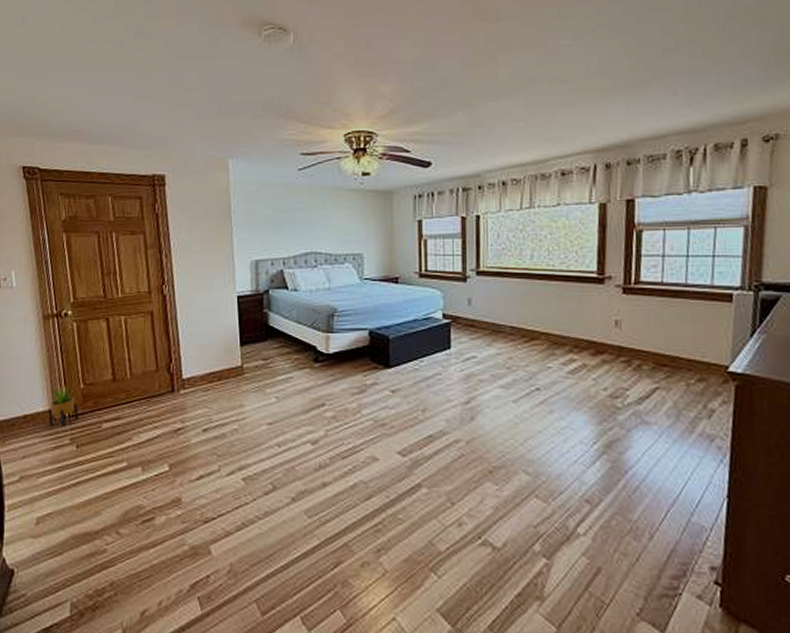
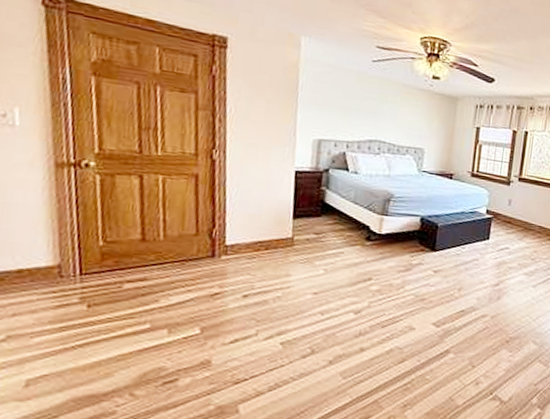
potted plant: present [48,385,79,427] -> none [52,241,94,285]

